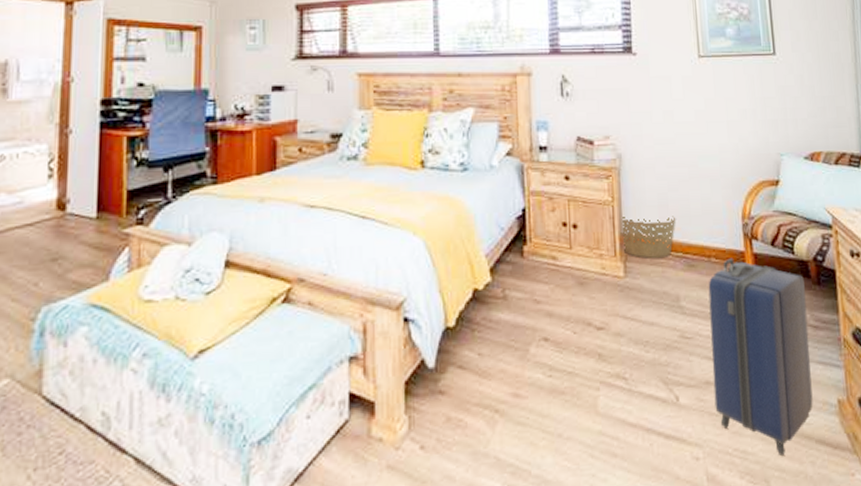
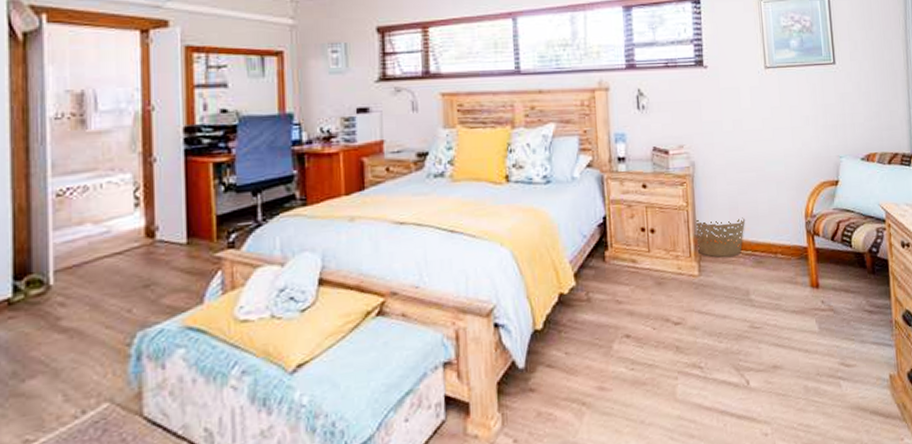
suitcase: present [708,257,813,456] -> none [775,253,868,427]

